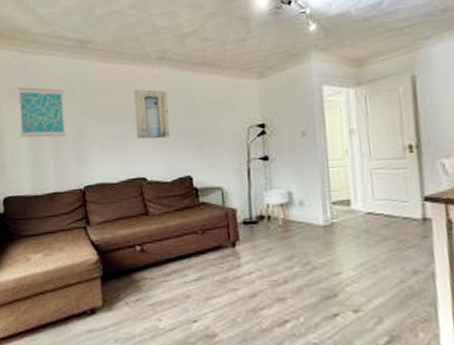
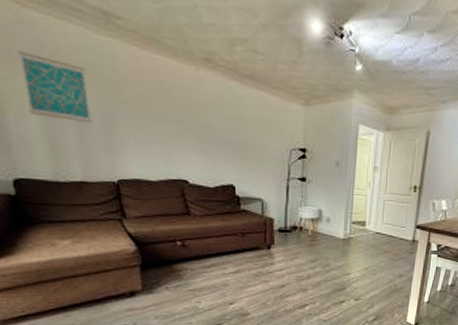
wall art: present [134,89,171,140] -> none [175,88,215,146]

